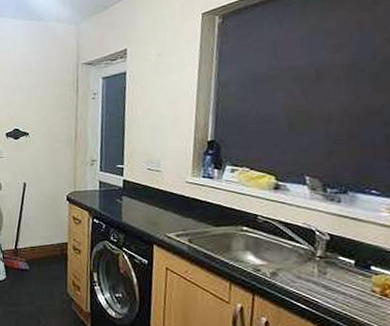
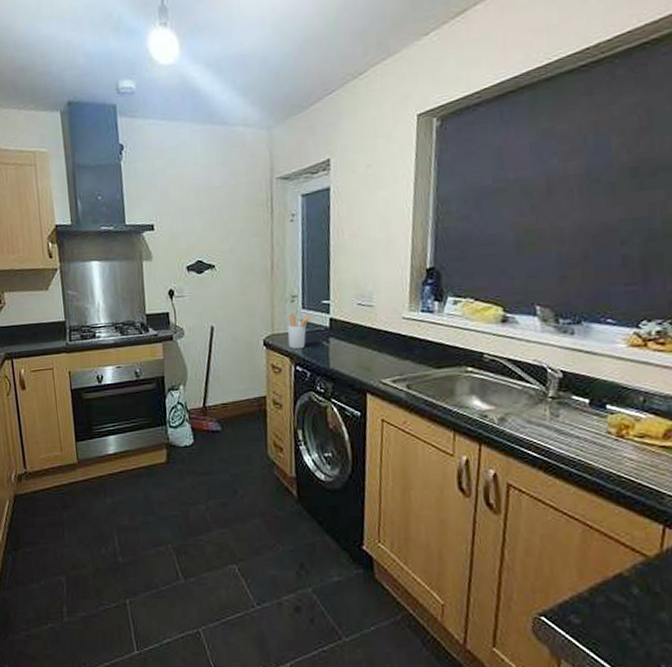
utensil holder: none [87,174,109,204] -> present [287,313,313,349]

